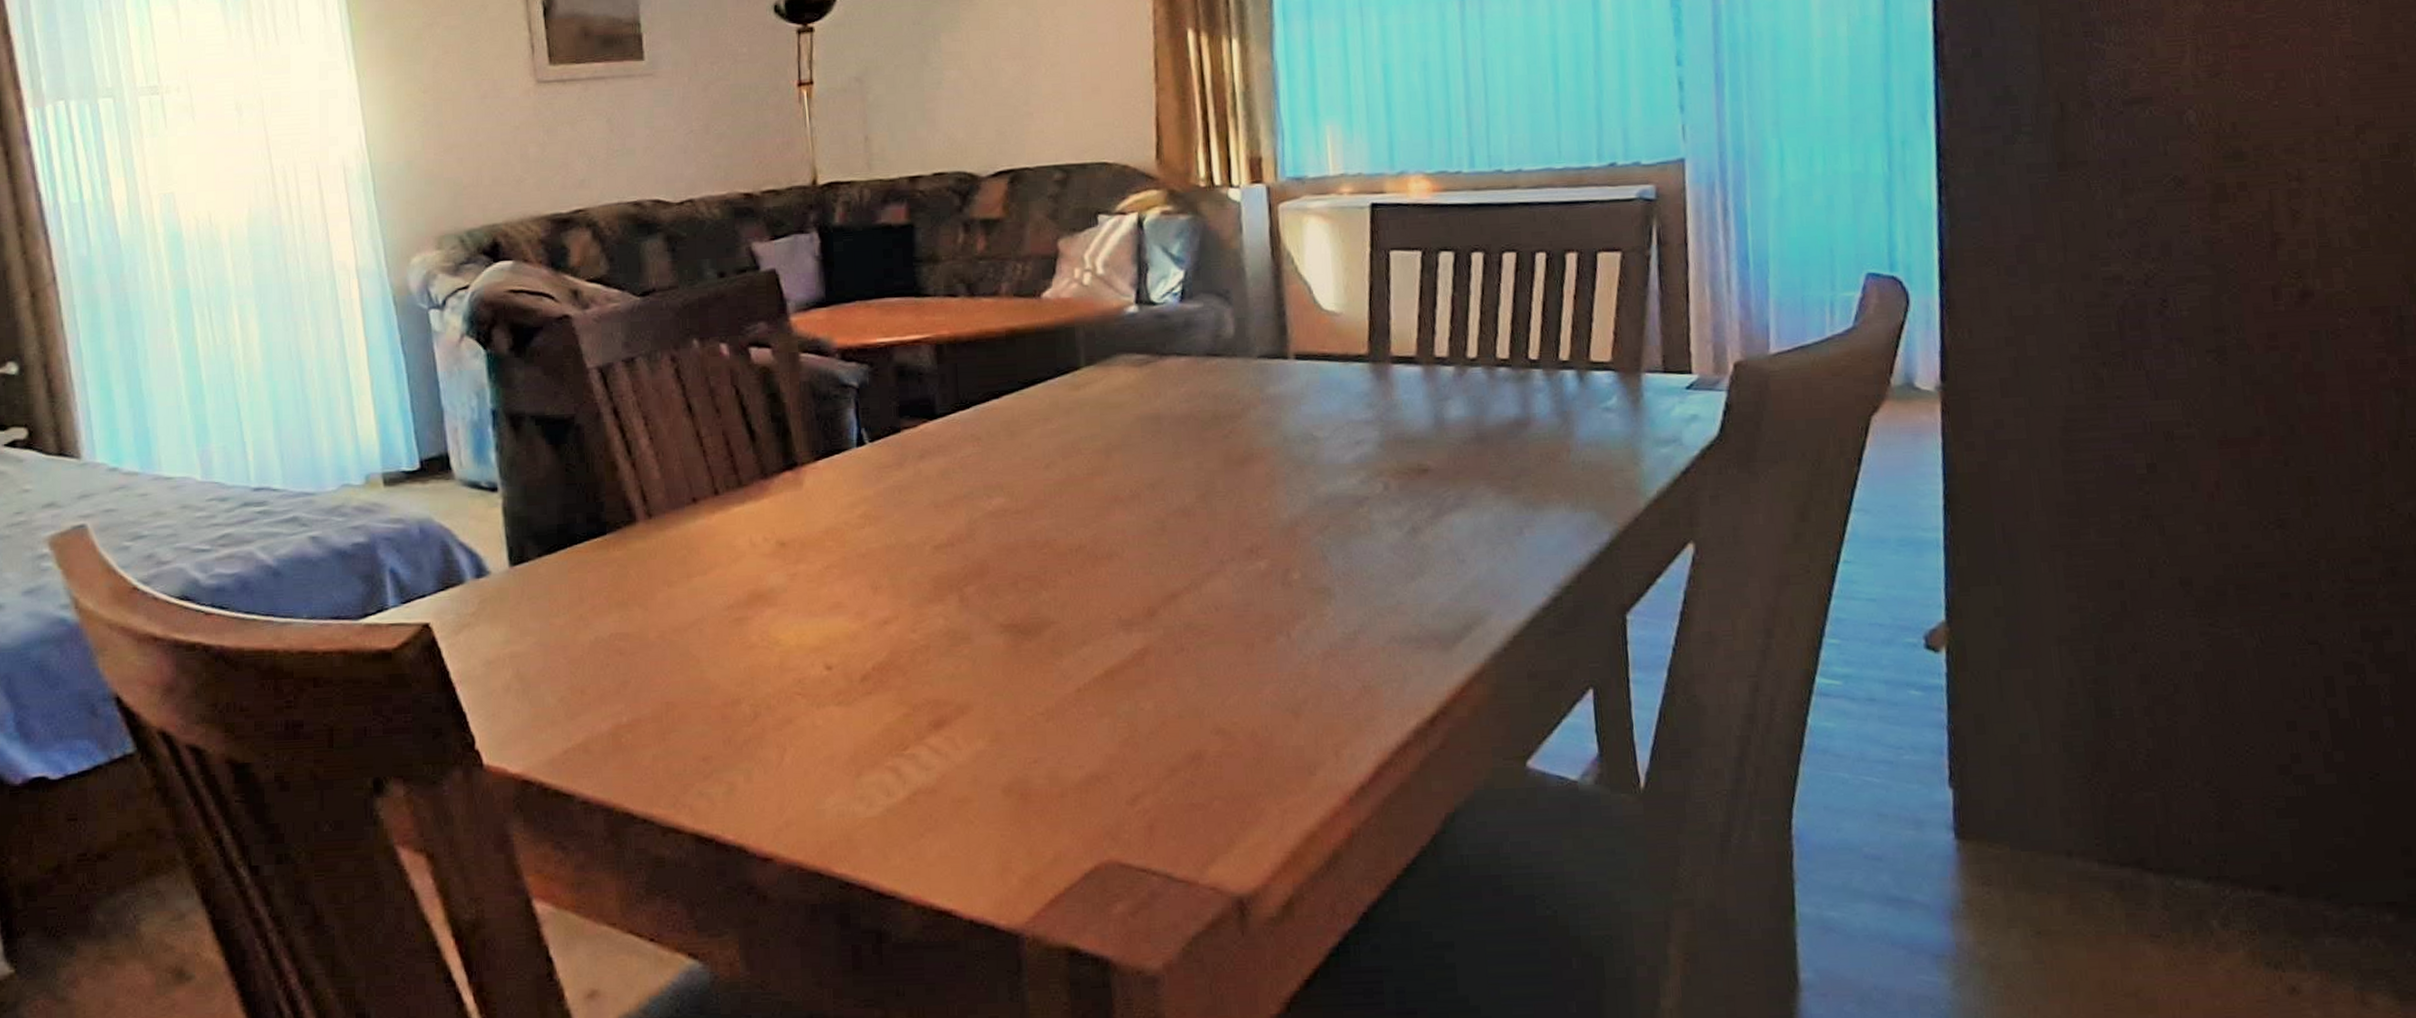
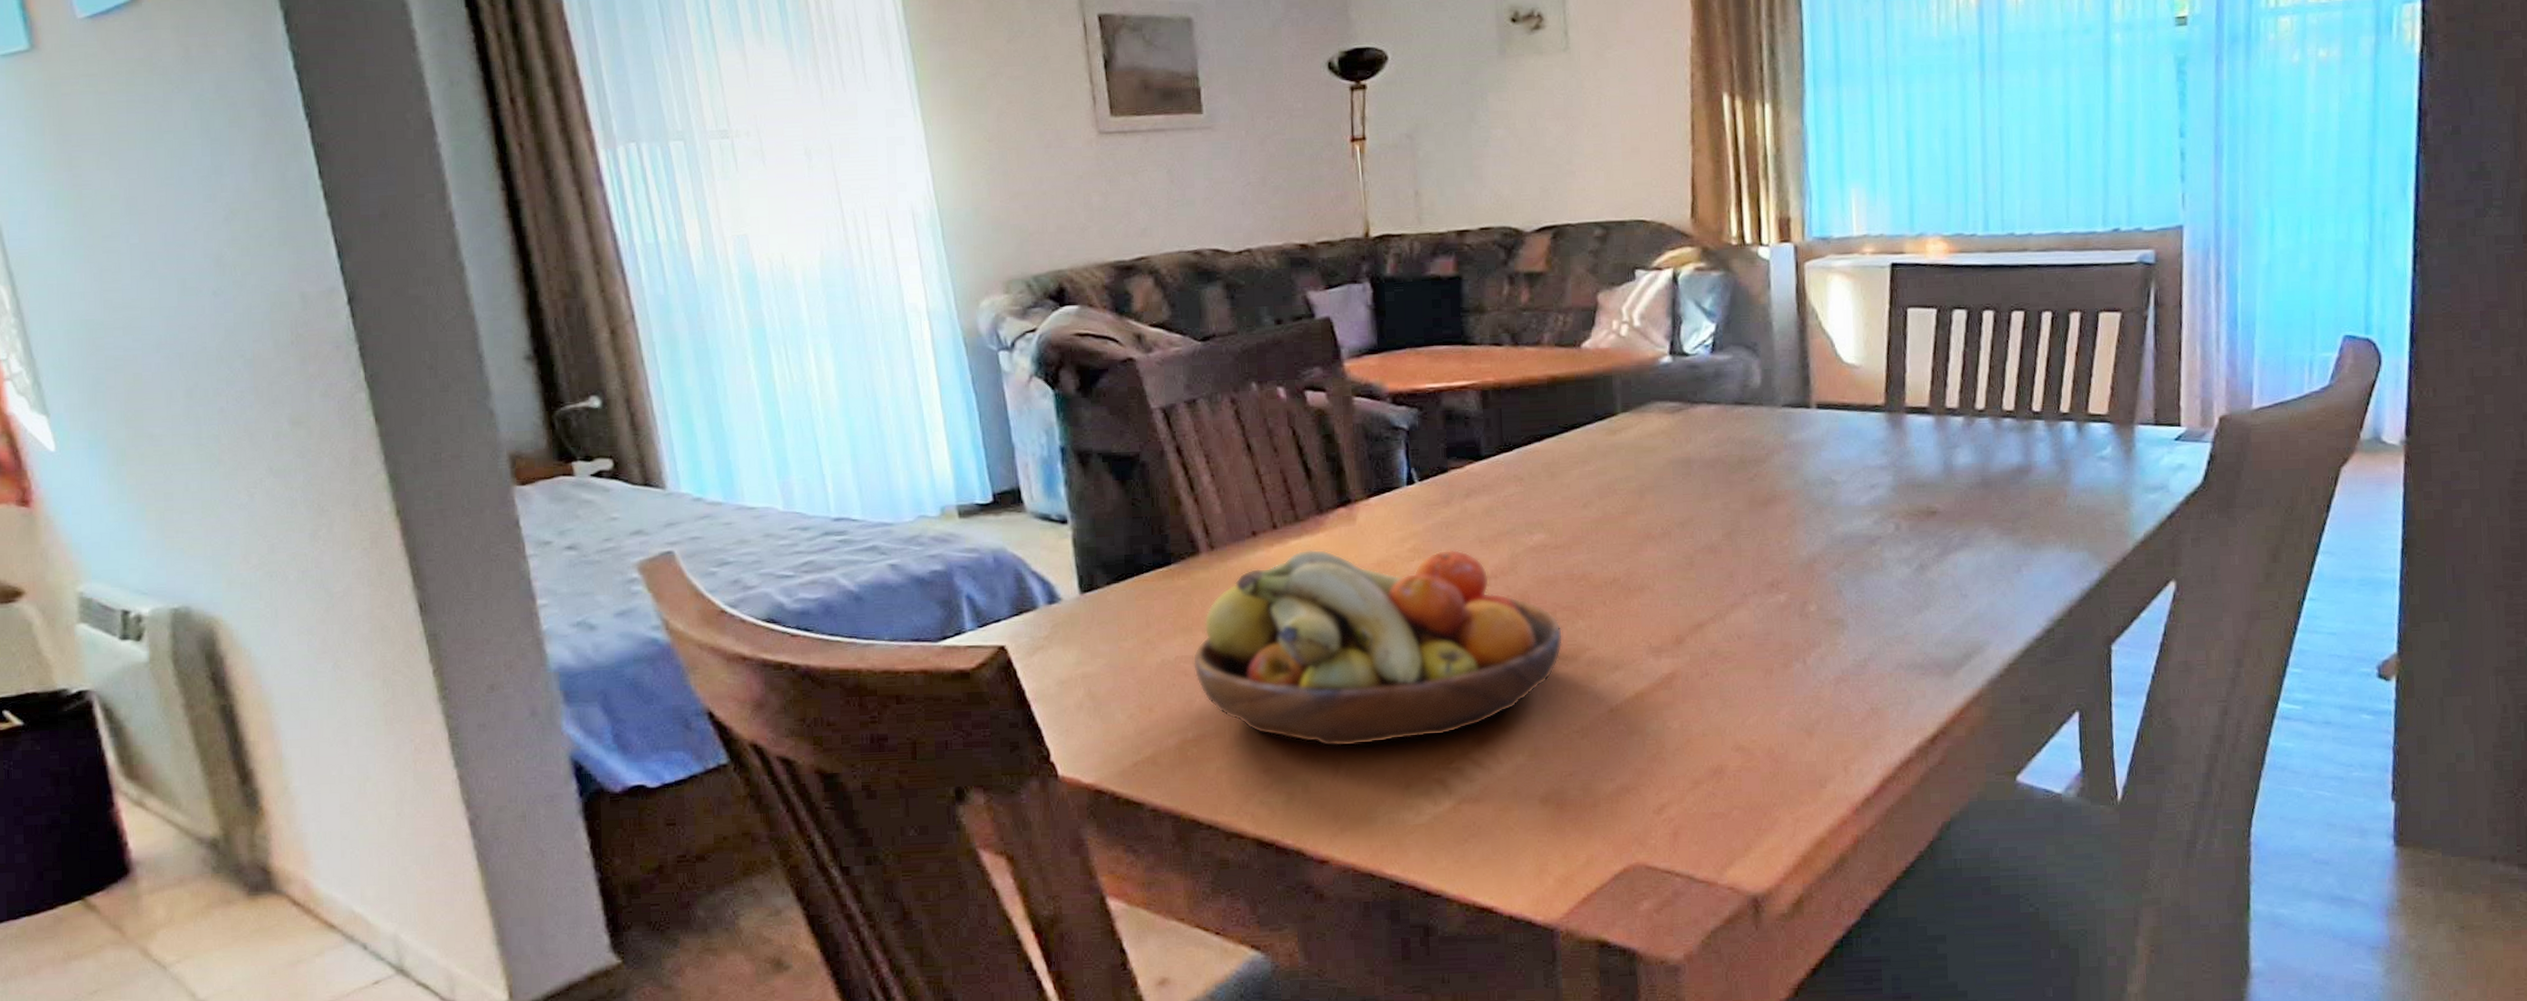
fruit bowl: none [628,515,1026,732] -> present [1192,549,1564,747]

